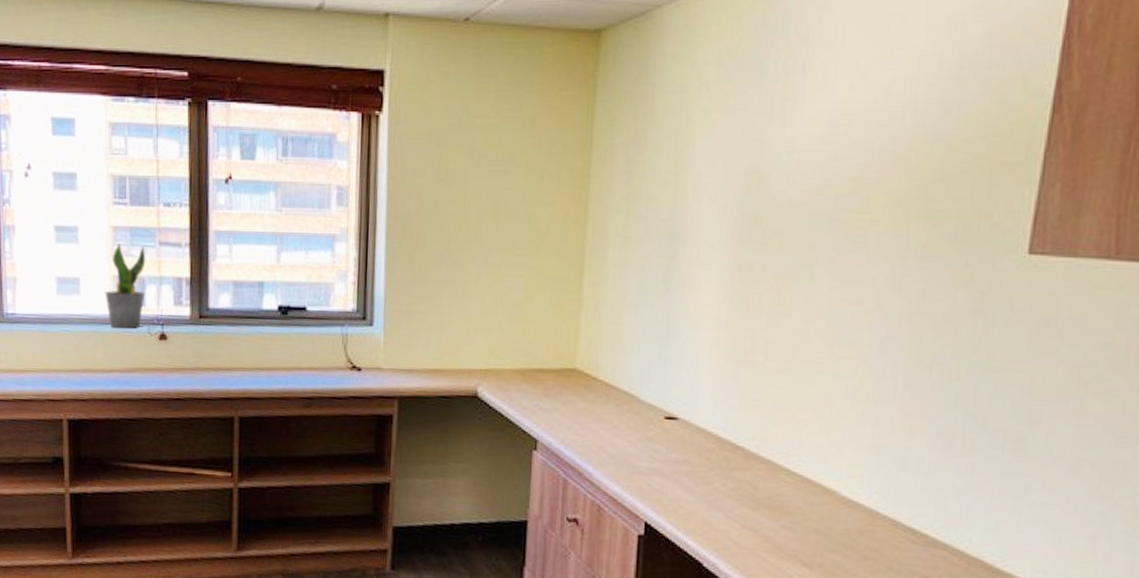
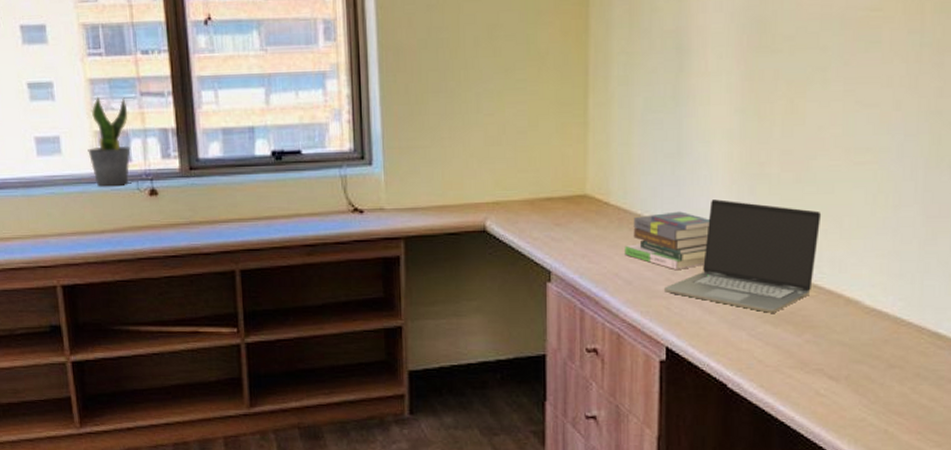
books: none [610,391,694,448] -> present [625,211,709,271]
laptop: none [646,382,803,497] -> present [664,199,822,313]

